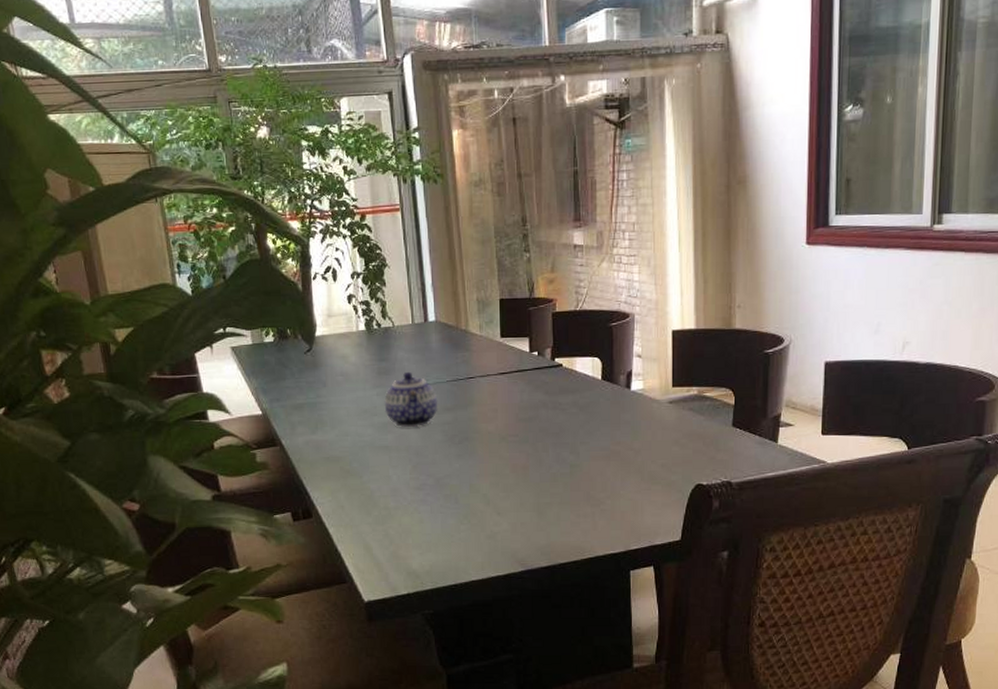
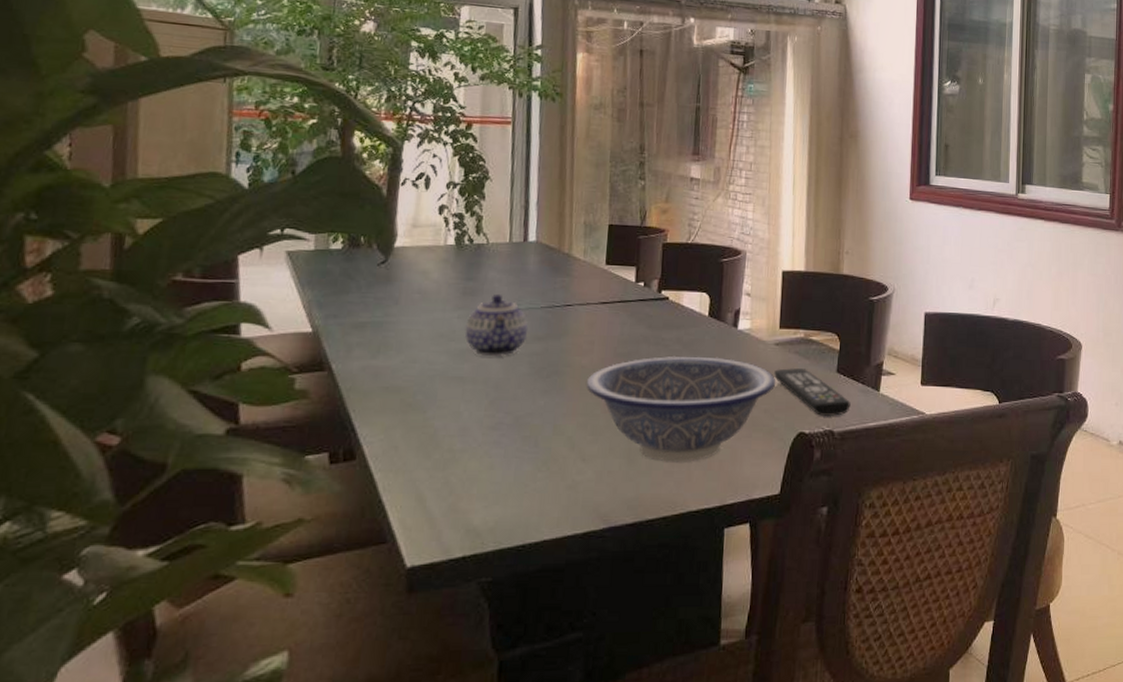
decorative bowl: none [495,417,671,514] -> present [587,355,775,462]
remote control: none [669,424,748,469] -> present [774,368,851,417]

